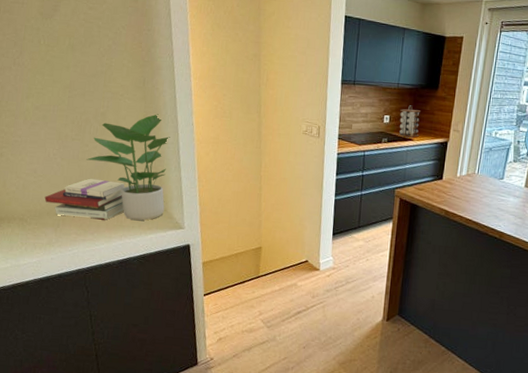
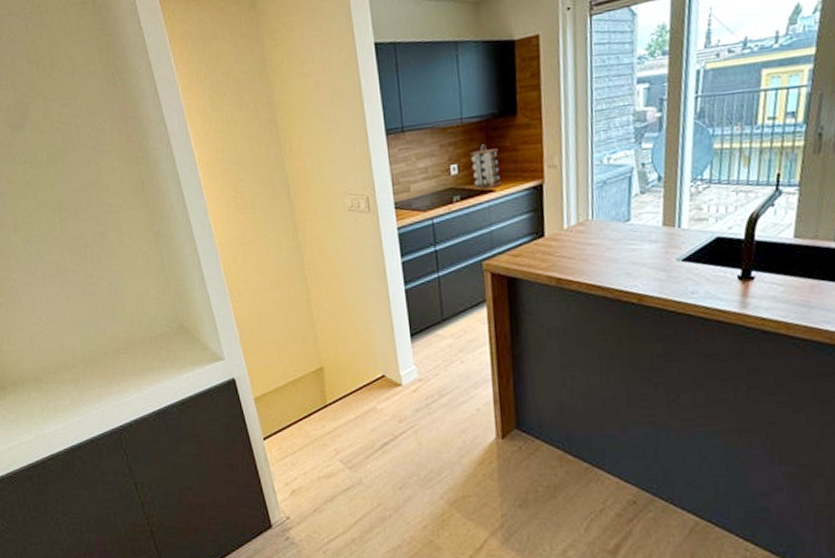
books: present [44,178,126,220] -> none [56,314,150,367]
potted plant: present [86,114,170,221] -> none [94,221,196,359]

